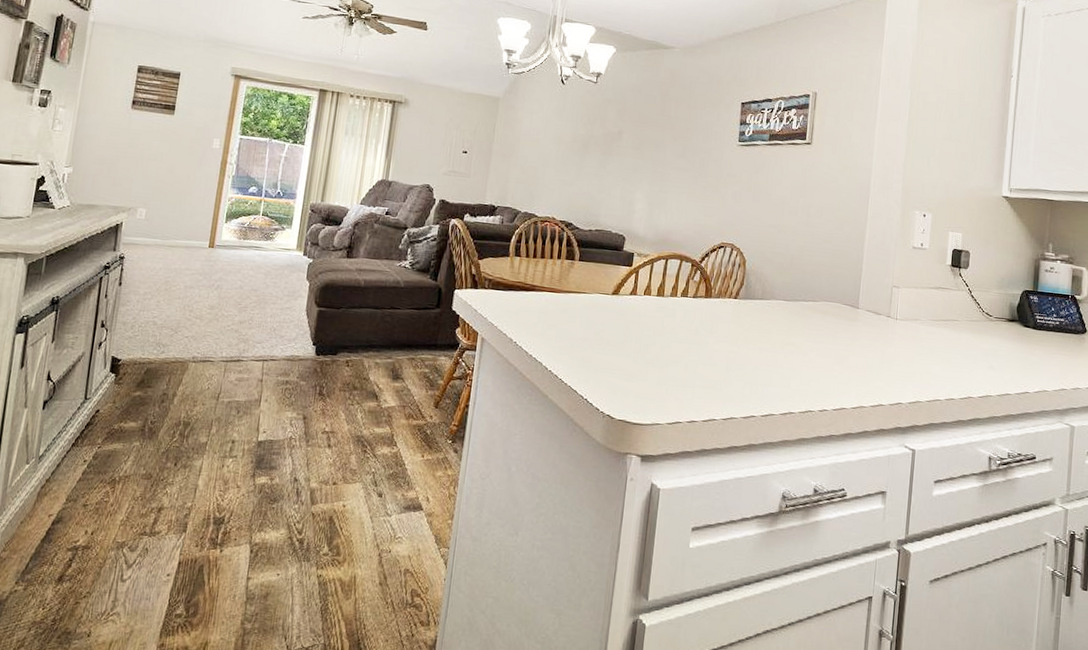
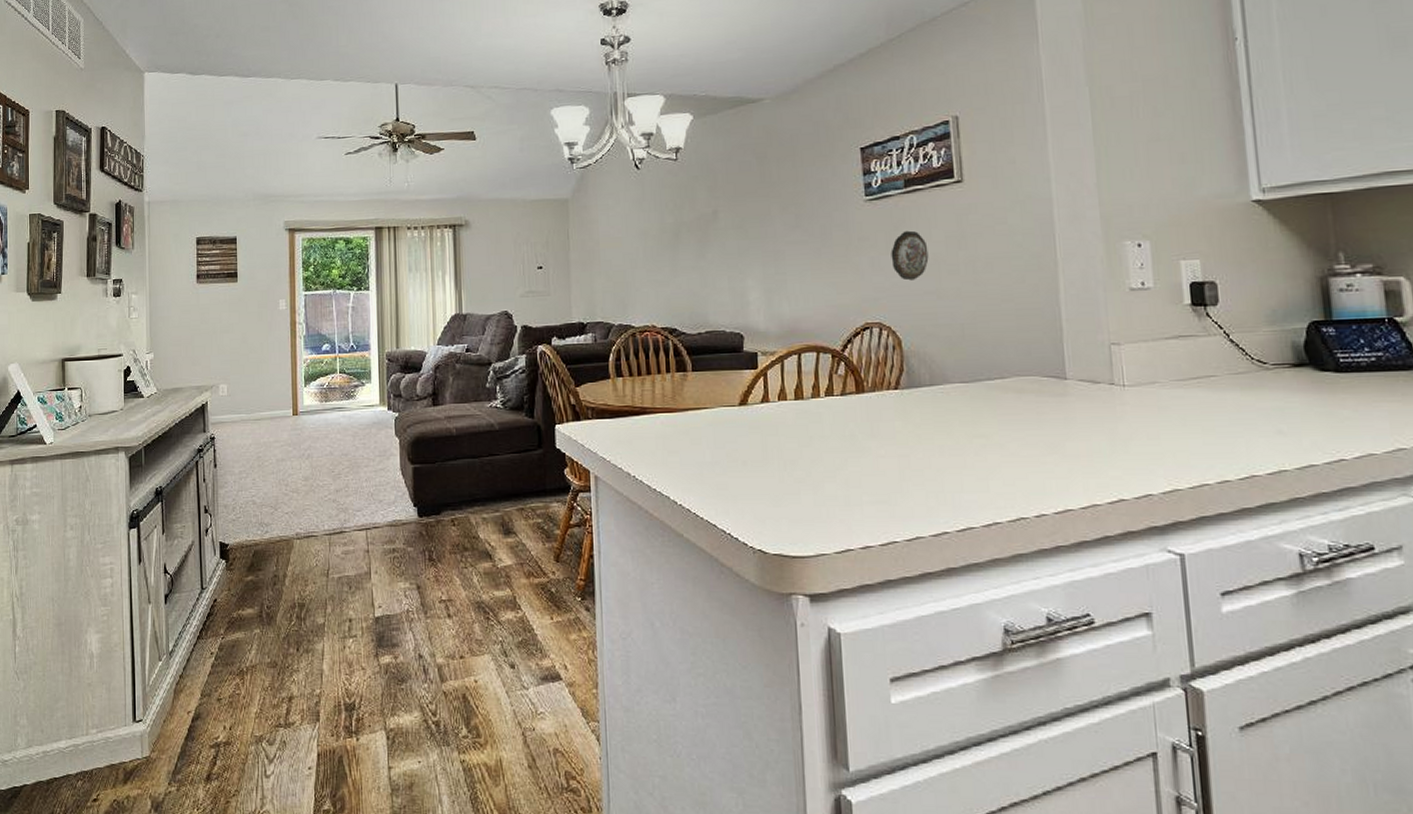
decorative plate: none [749,174,778,215] -> present [891,230,929,281]

